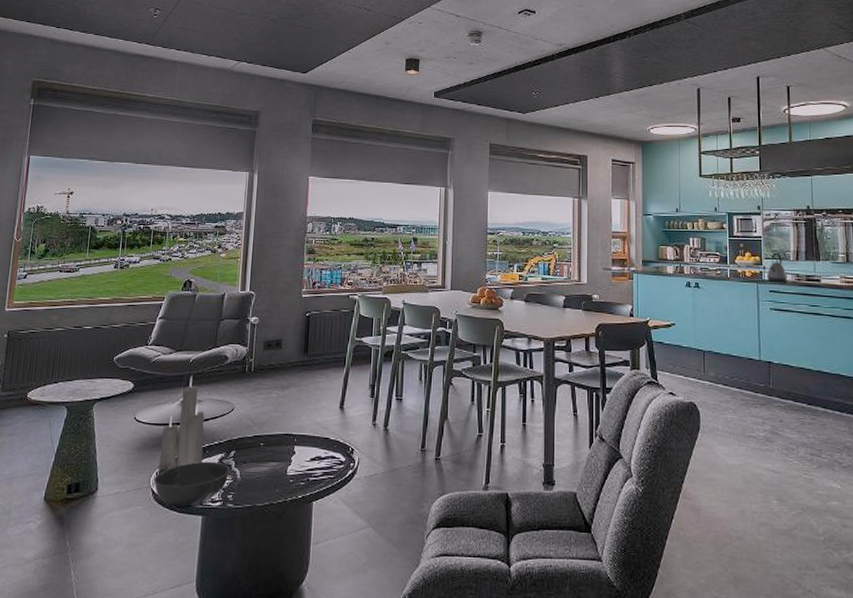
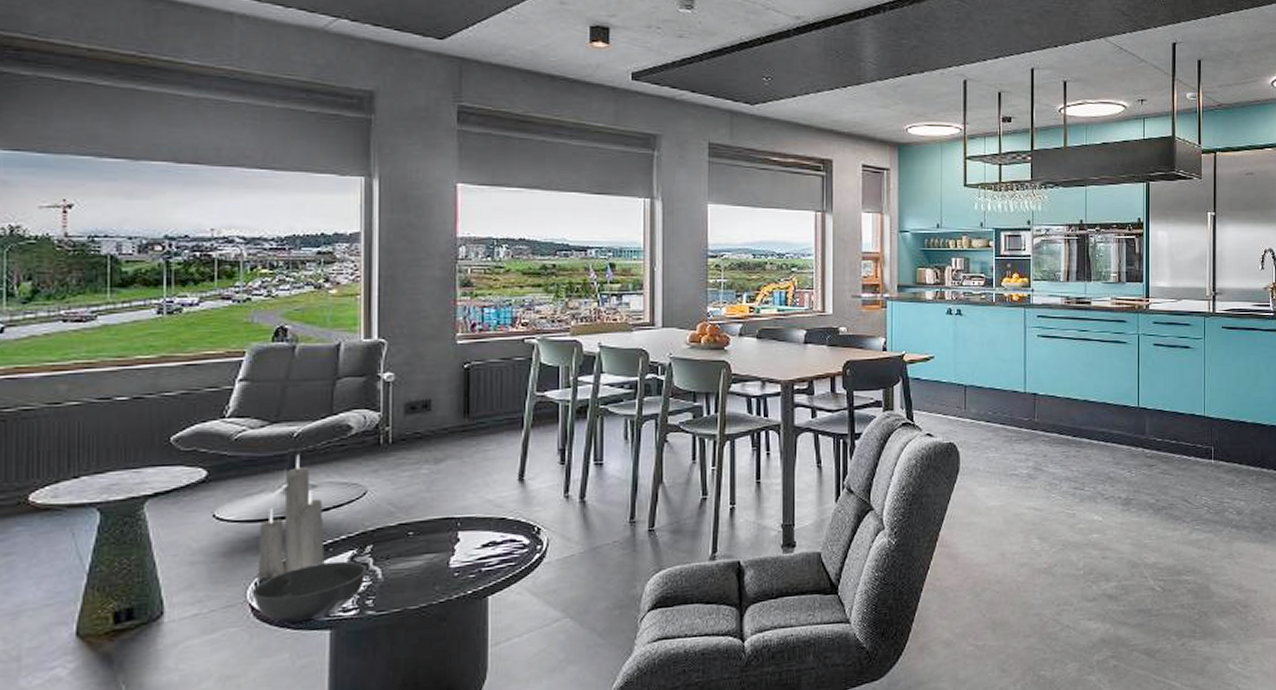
kettle: present [766,252,787,283] -> none [1034,273,1057,307]

